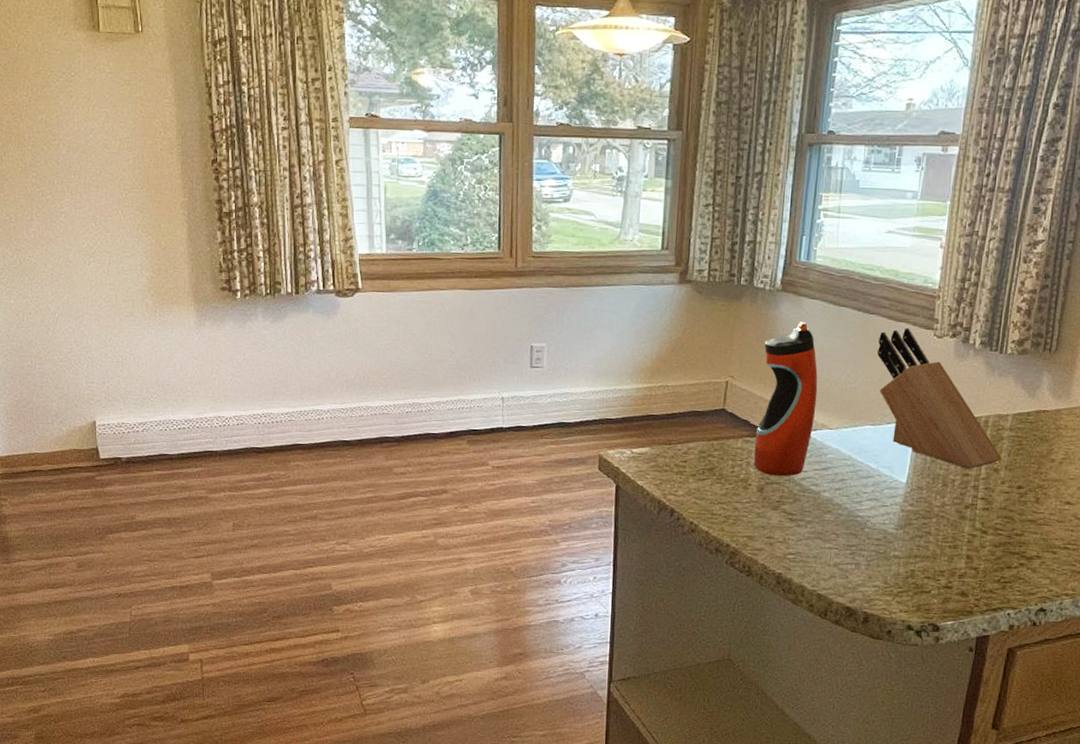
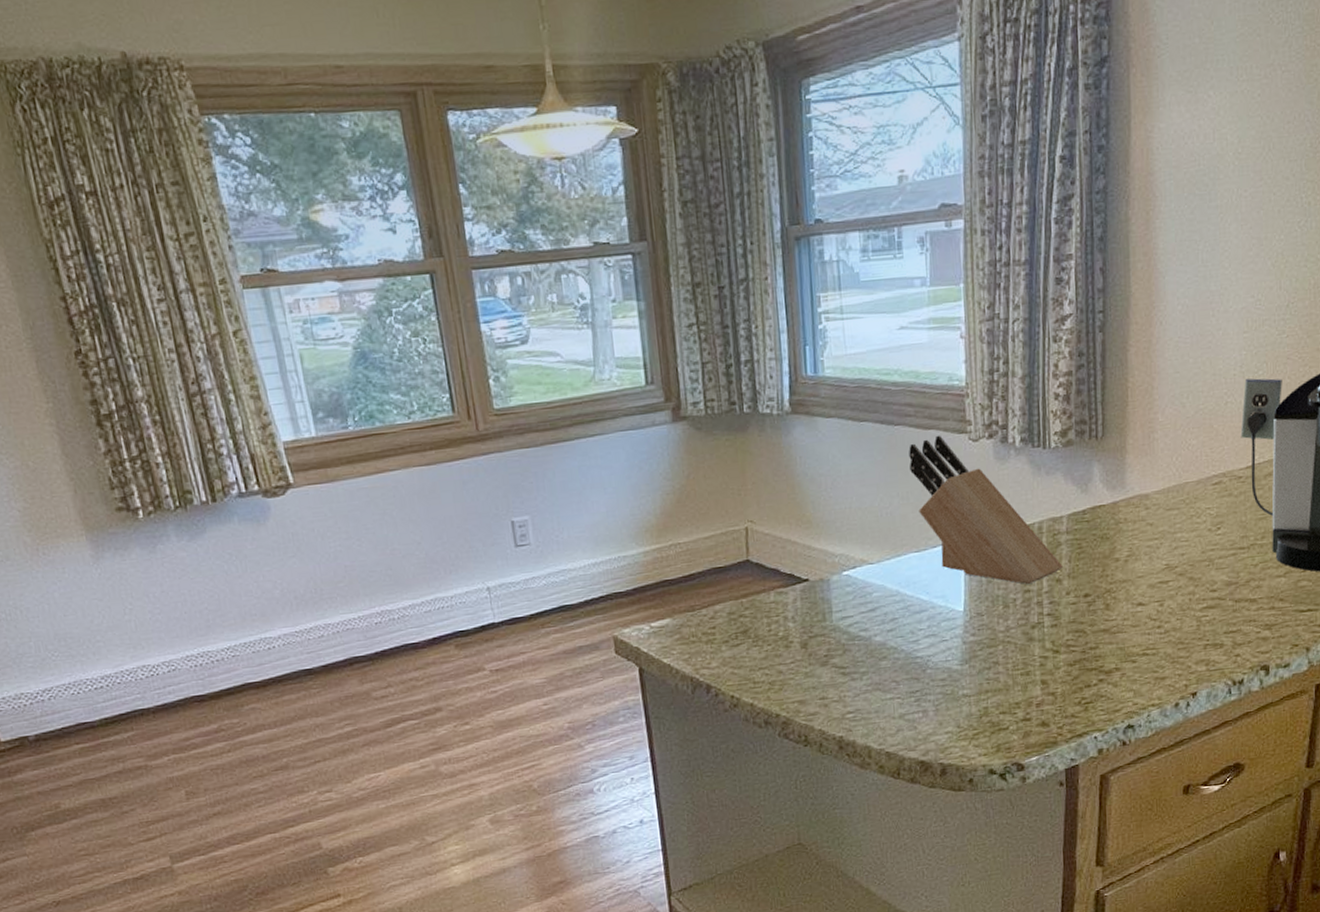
water bottle: present [753,321,818,477] -> none [781,445,852,628]

